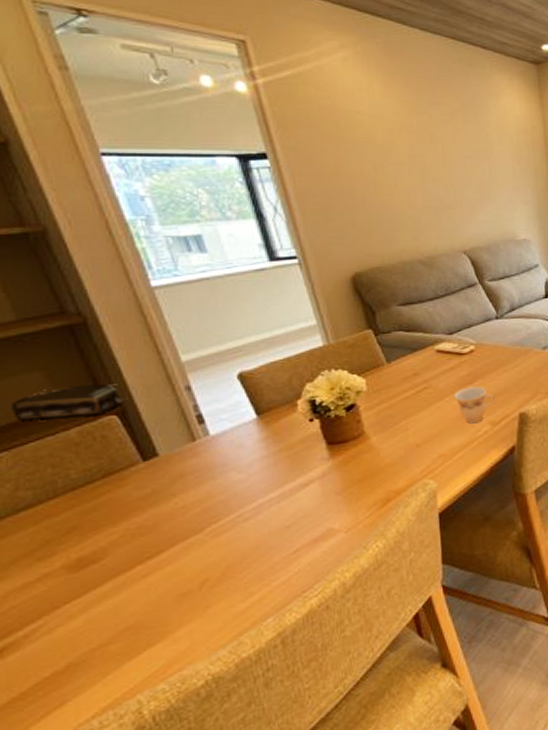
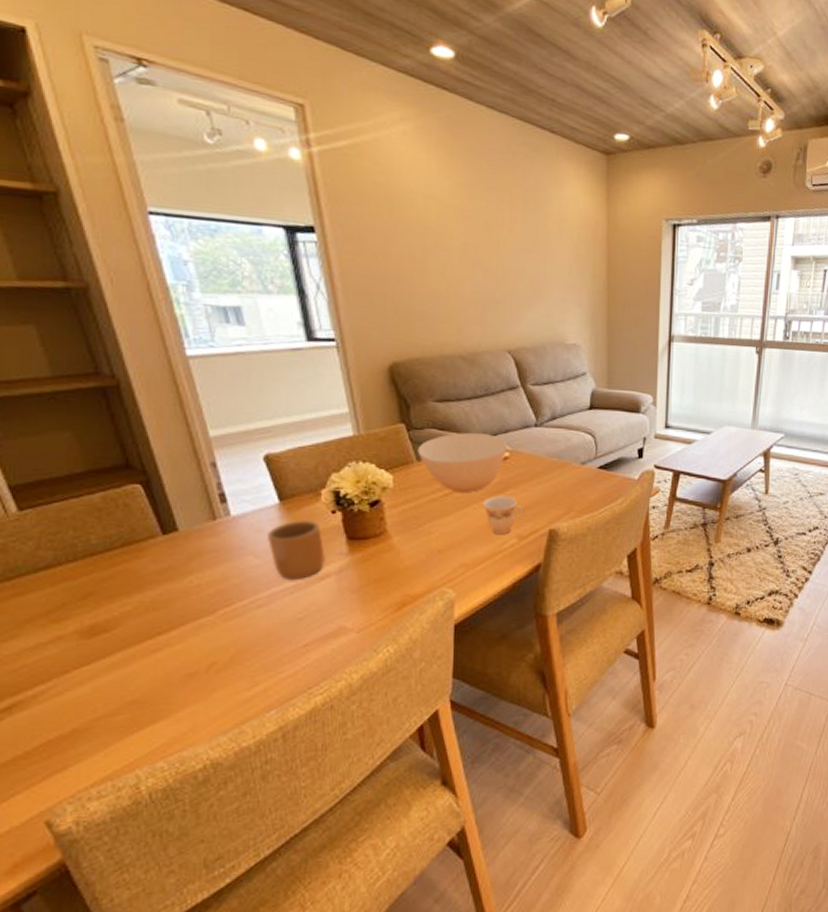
decorative box: present [11,384,128,422] -> none [39,450,154,483]
mug: none [247,430,307,490] -> present [266,519,325,579]
bowl: none [386,330,472,389] -> present [417,432,507,494]

